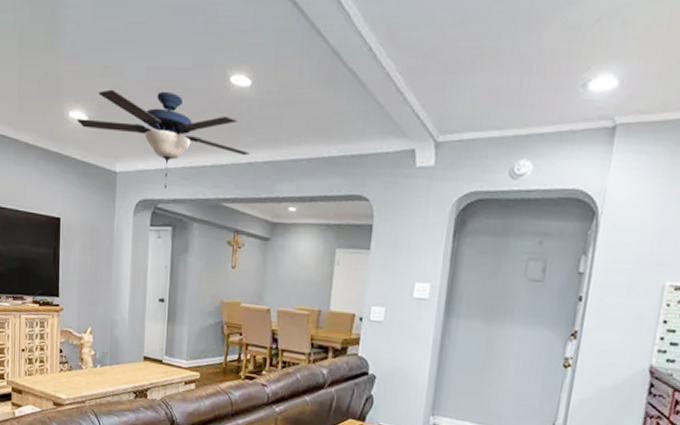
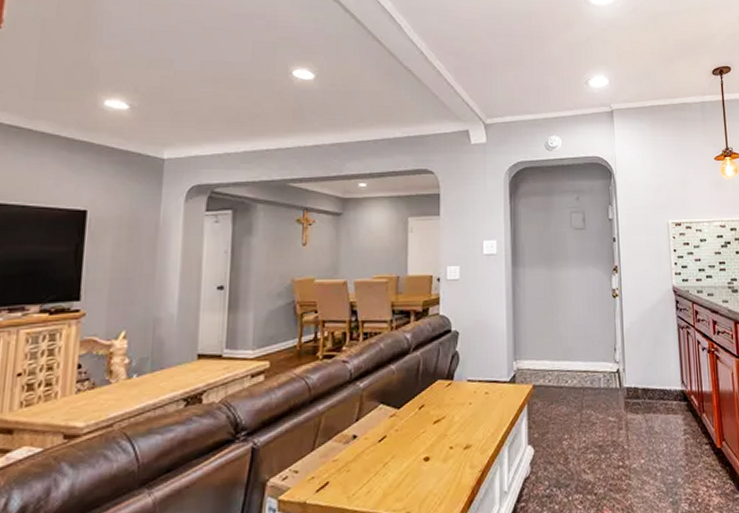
ceiling fan: present [76,89,250,188] -> none [114,80,316,173]

